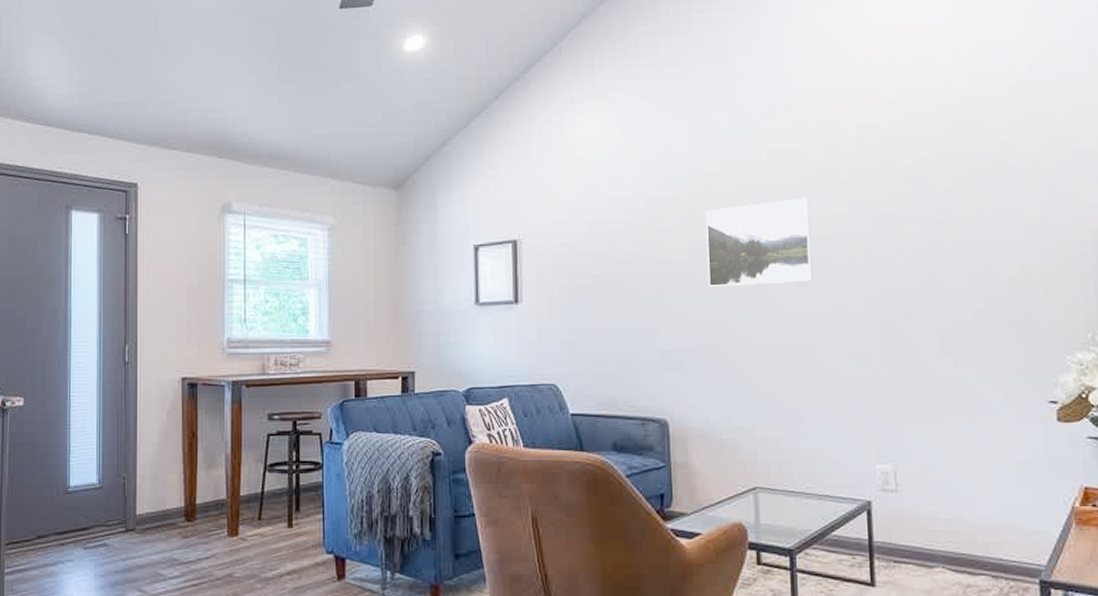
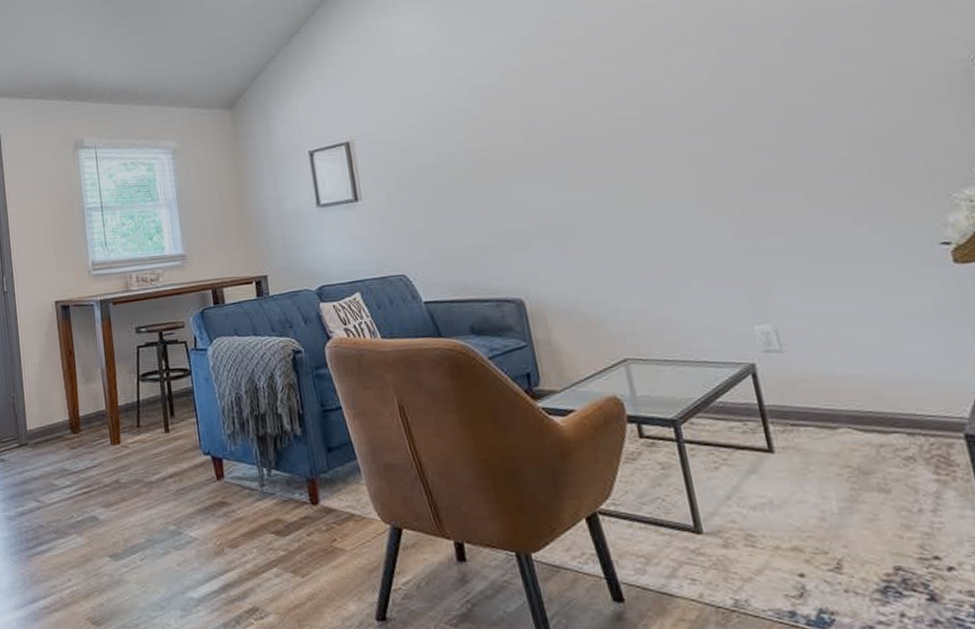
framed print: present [705,197,813,288] -> none [532,66,655,166]

